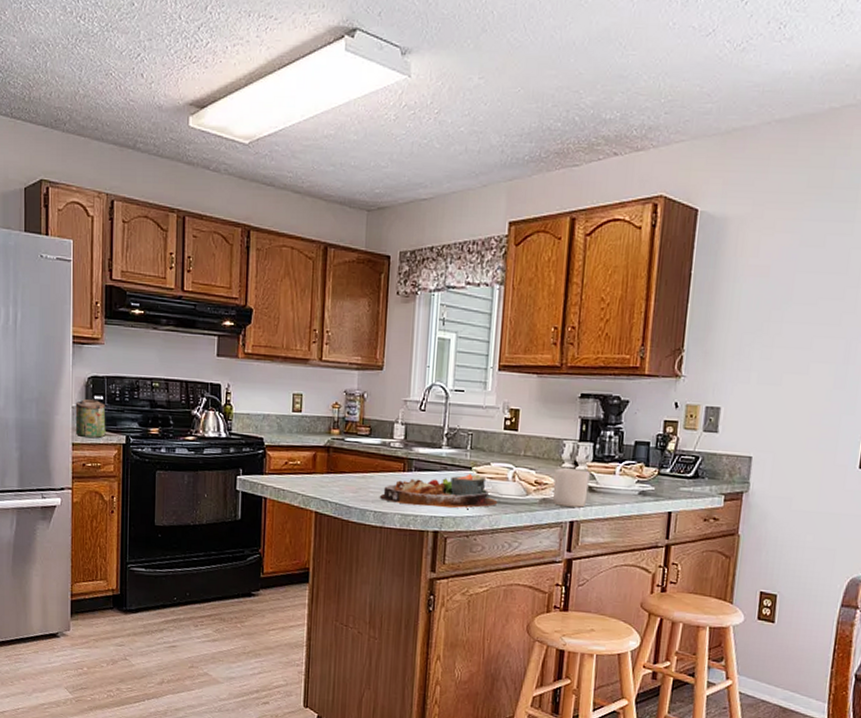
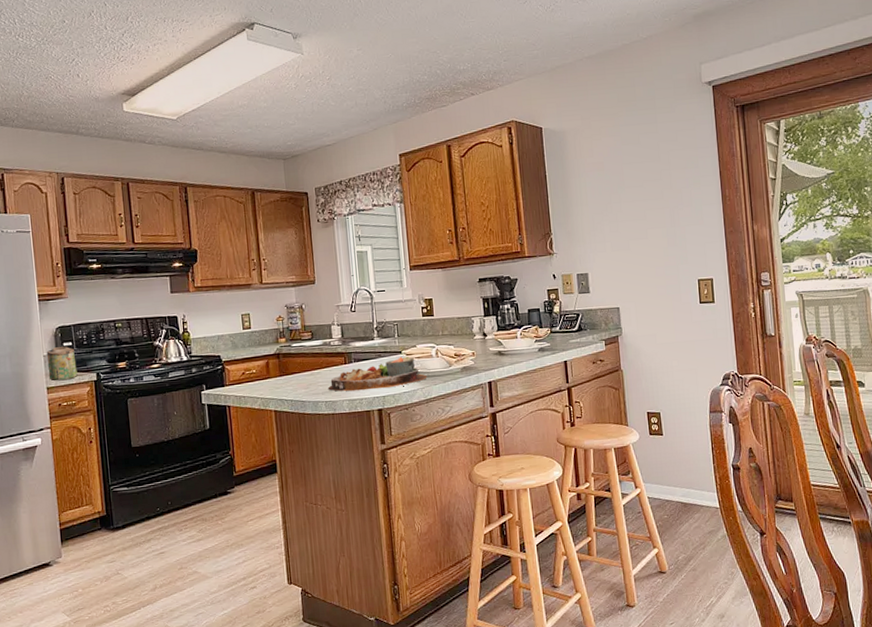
mug: present [552,468,590,508] -> none [469,338,499,371]

